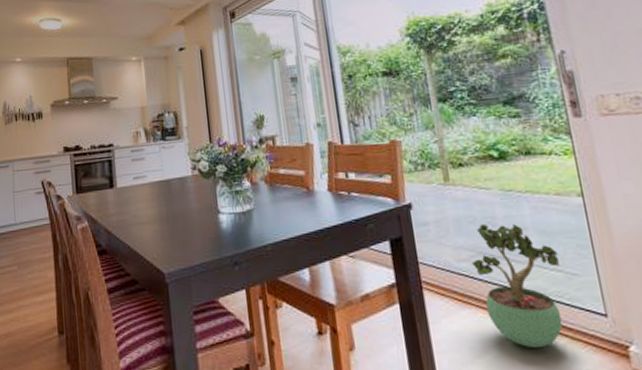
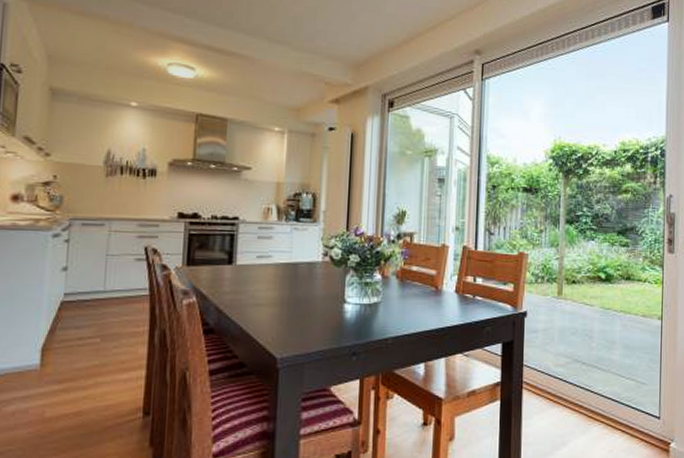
potted plant: present [471,223,563,349] -> none [567,335,635,443]

